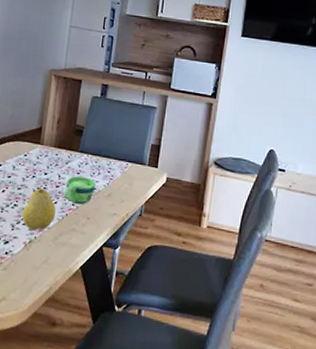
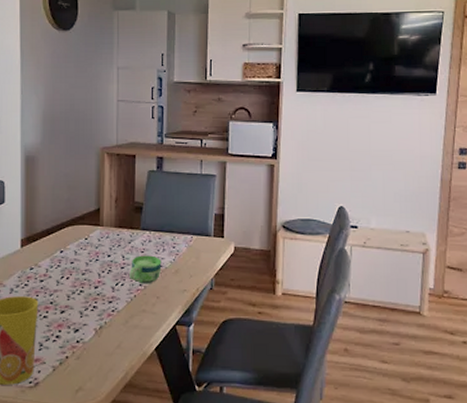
fruit: present [22,187,56,230] -> none [90,270,123,315]

